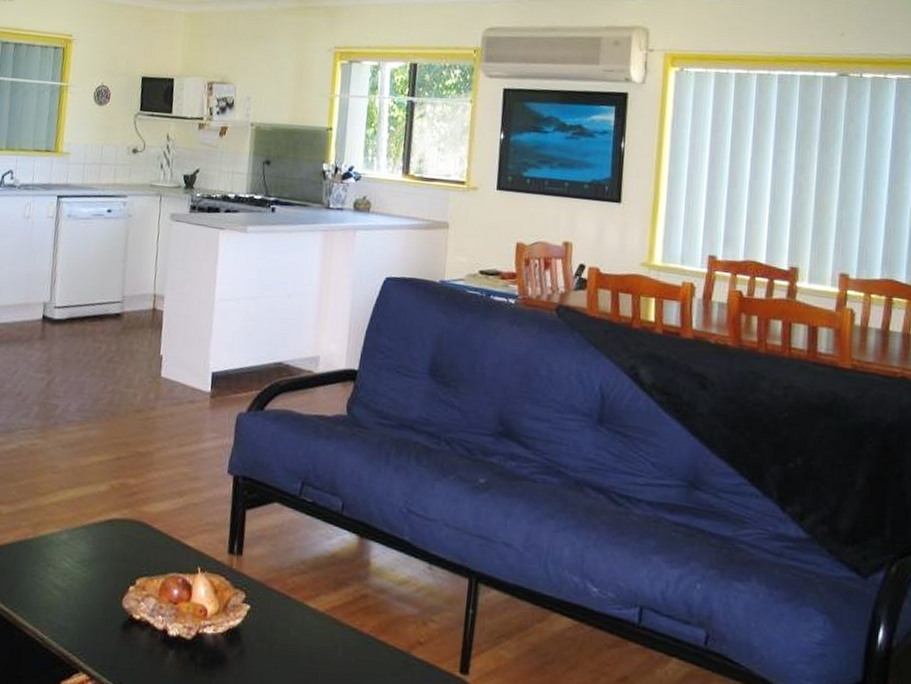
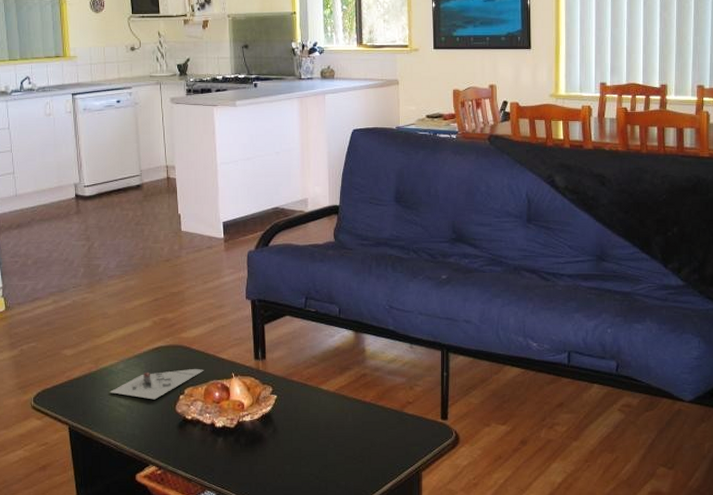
architectural model: none [45,549,165,587] -> present [110,368,205,400]

